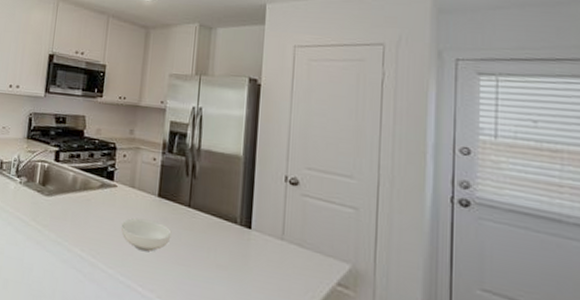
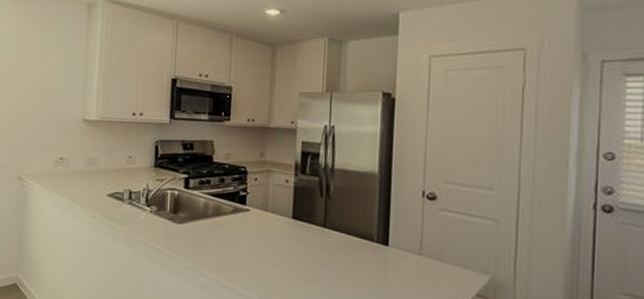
bowl: present [120,218,172,252] -> none [255,241,308,274]

